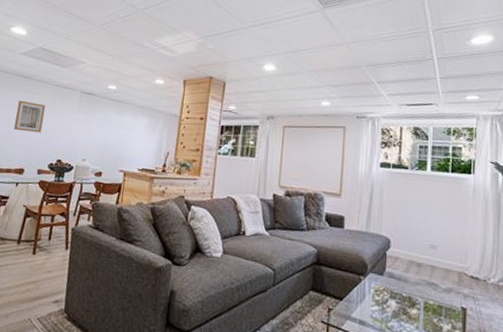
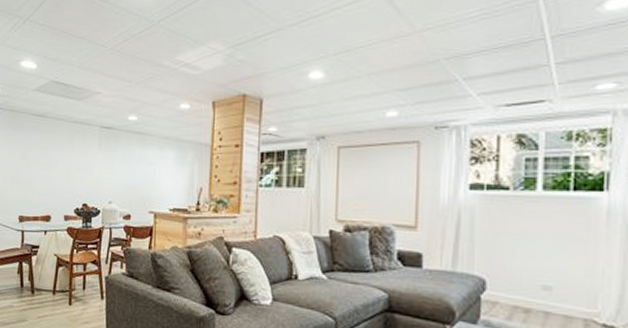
wall art: present [13,100,46,133] -> none [35,142,65,176]

